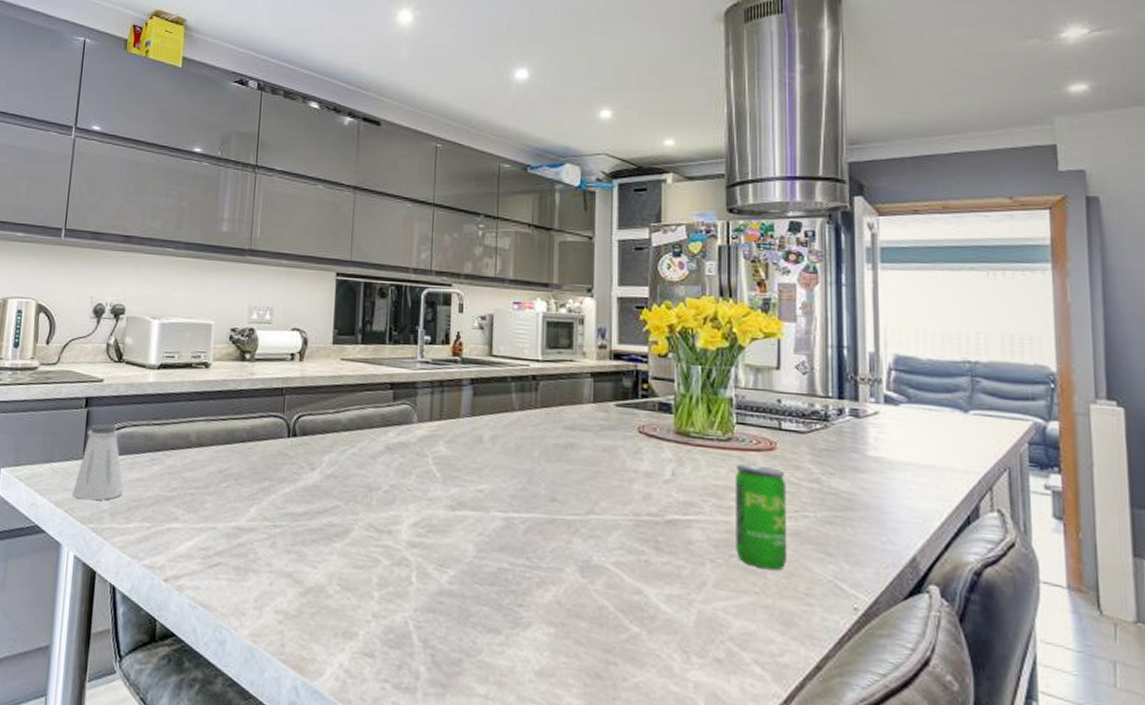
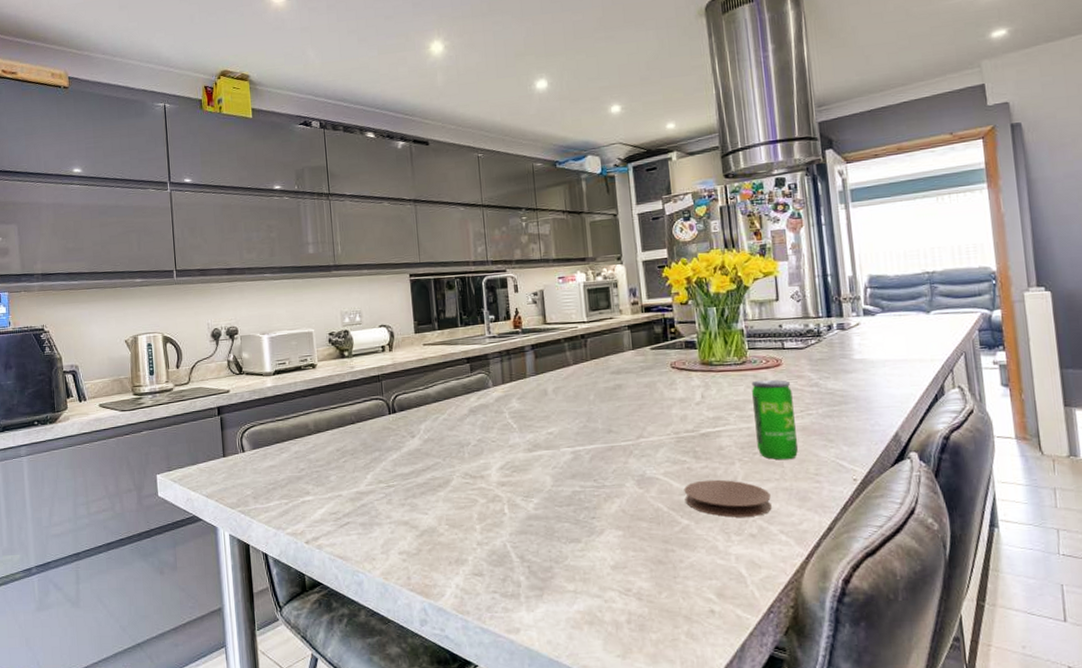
saltshaker: present [73,423,124,501] -> none [219,425,262,490]
coaster: none [637,579,746,637] -> present [684,479,772,518]

